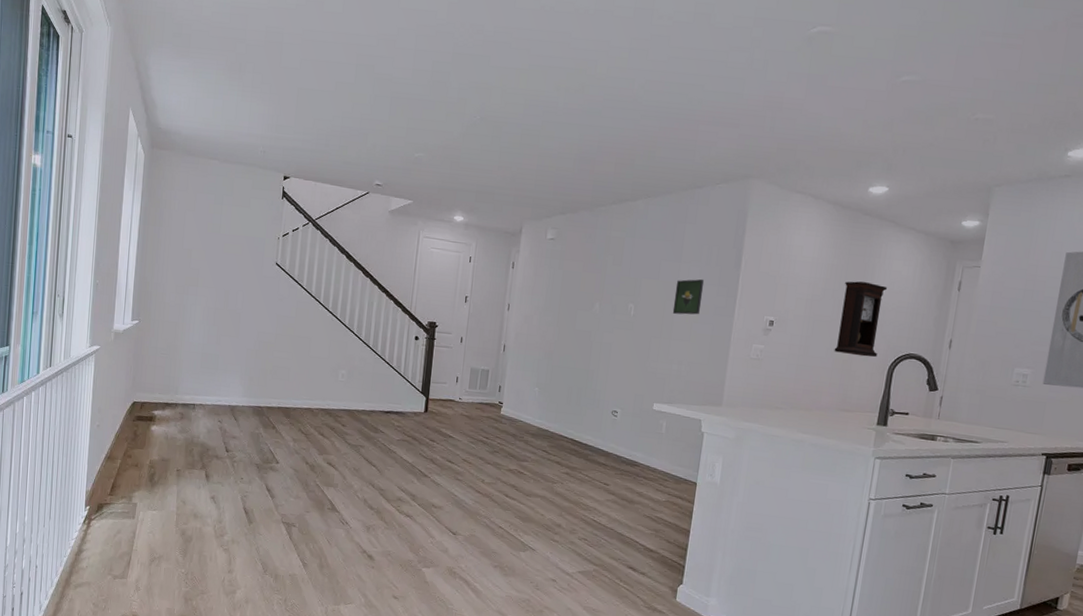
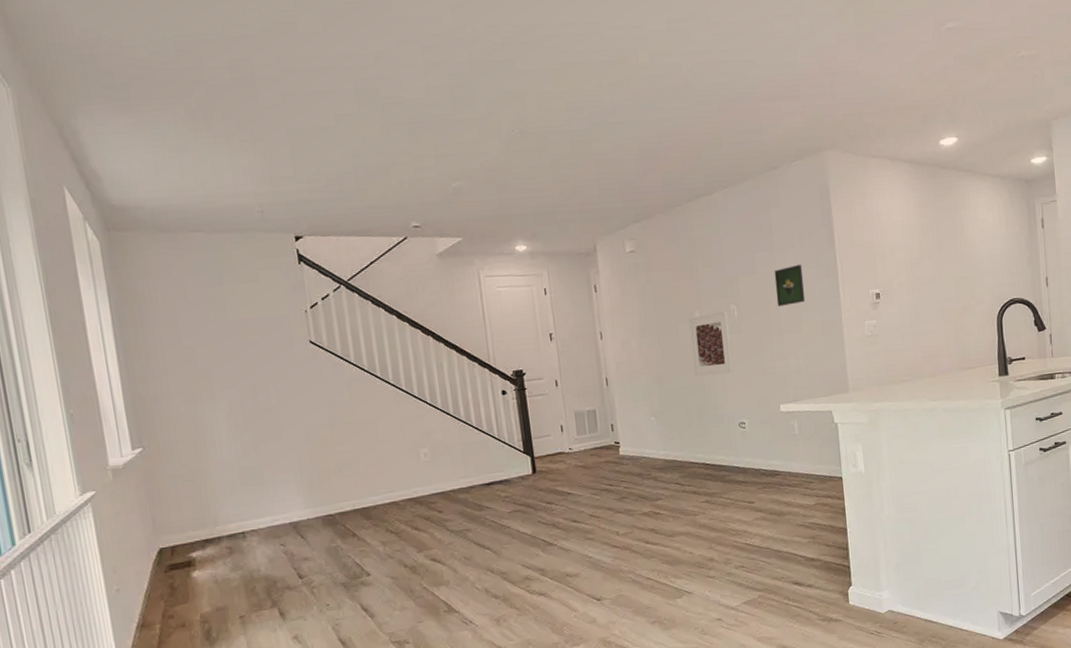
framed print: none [582,307,625,365] -> present [689,311,734,376]
pendulum clock: present [834,281,888,358] -> none [938,236,984,312]

